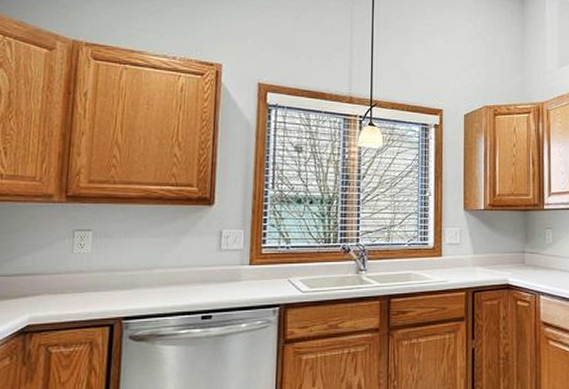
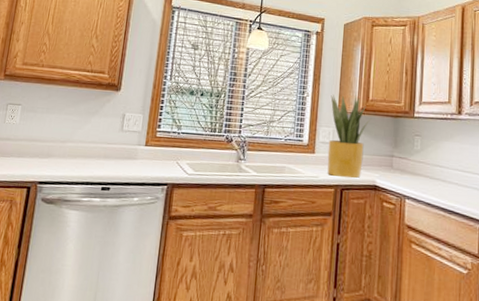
planter: none [455,188,500,280] -> present [327,92,372,179]

